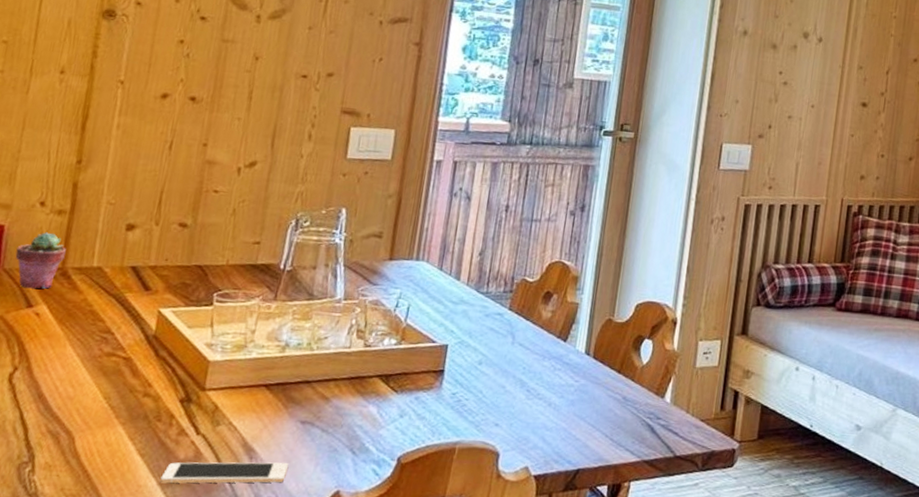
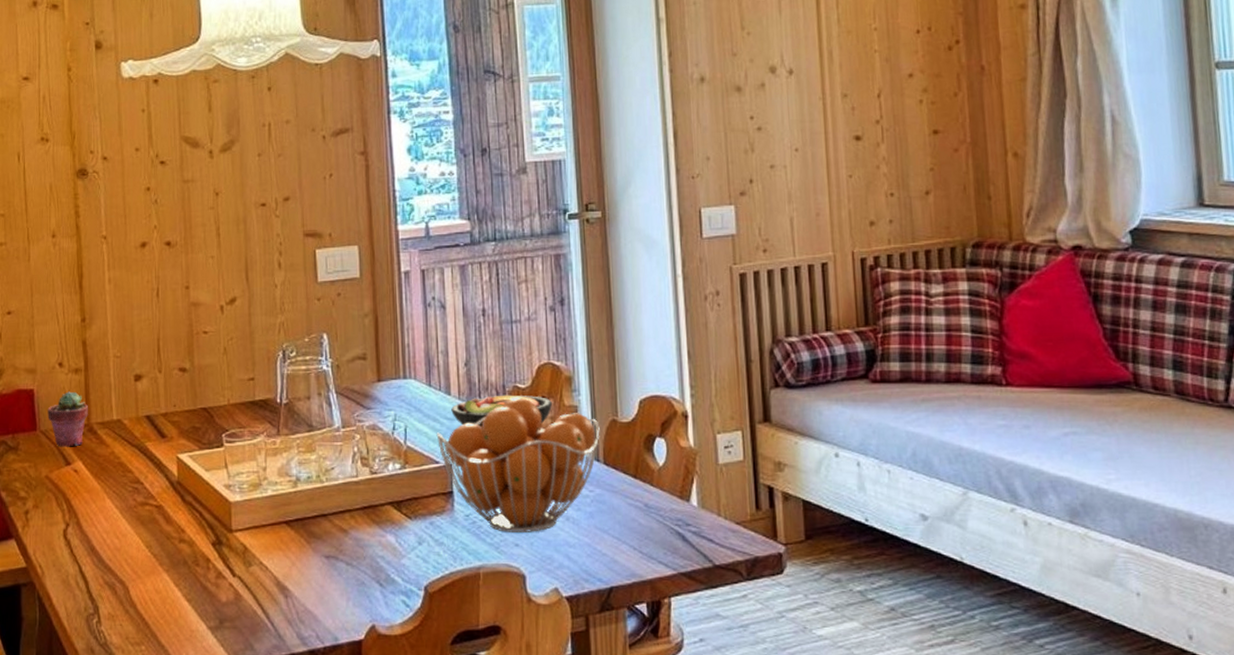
cell phone: present [160,462,289,484] -> none [209,599,322,627]
fruit basket: none [438,289,596,414] -> present [436,397,600,532]
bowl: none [457,285,556,316] -> present [451,395,552,428]

